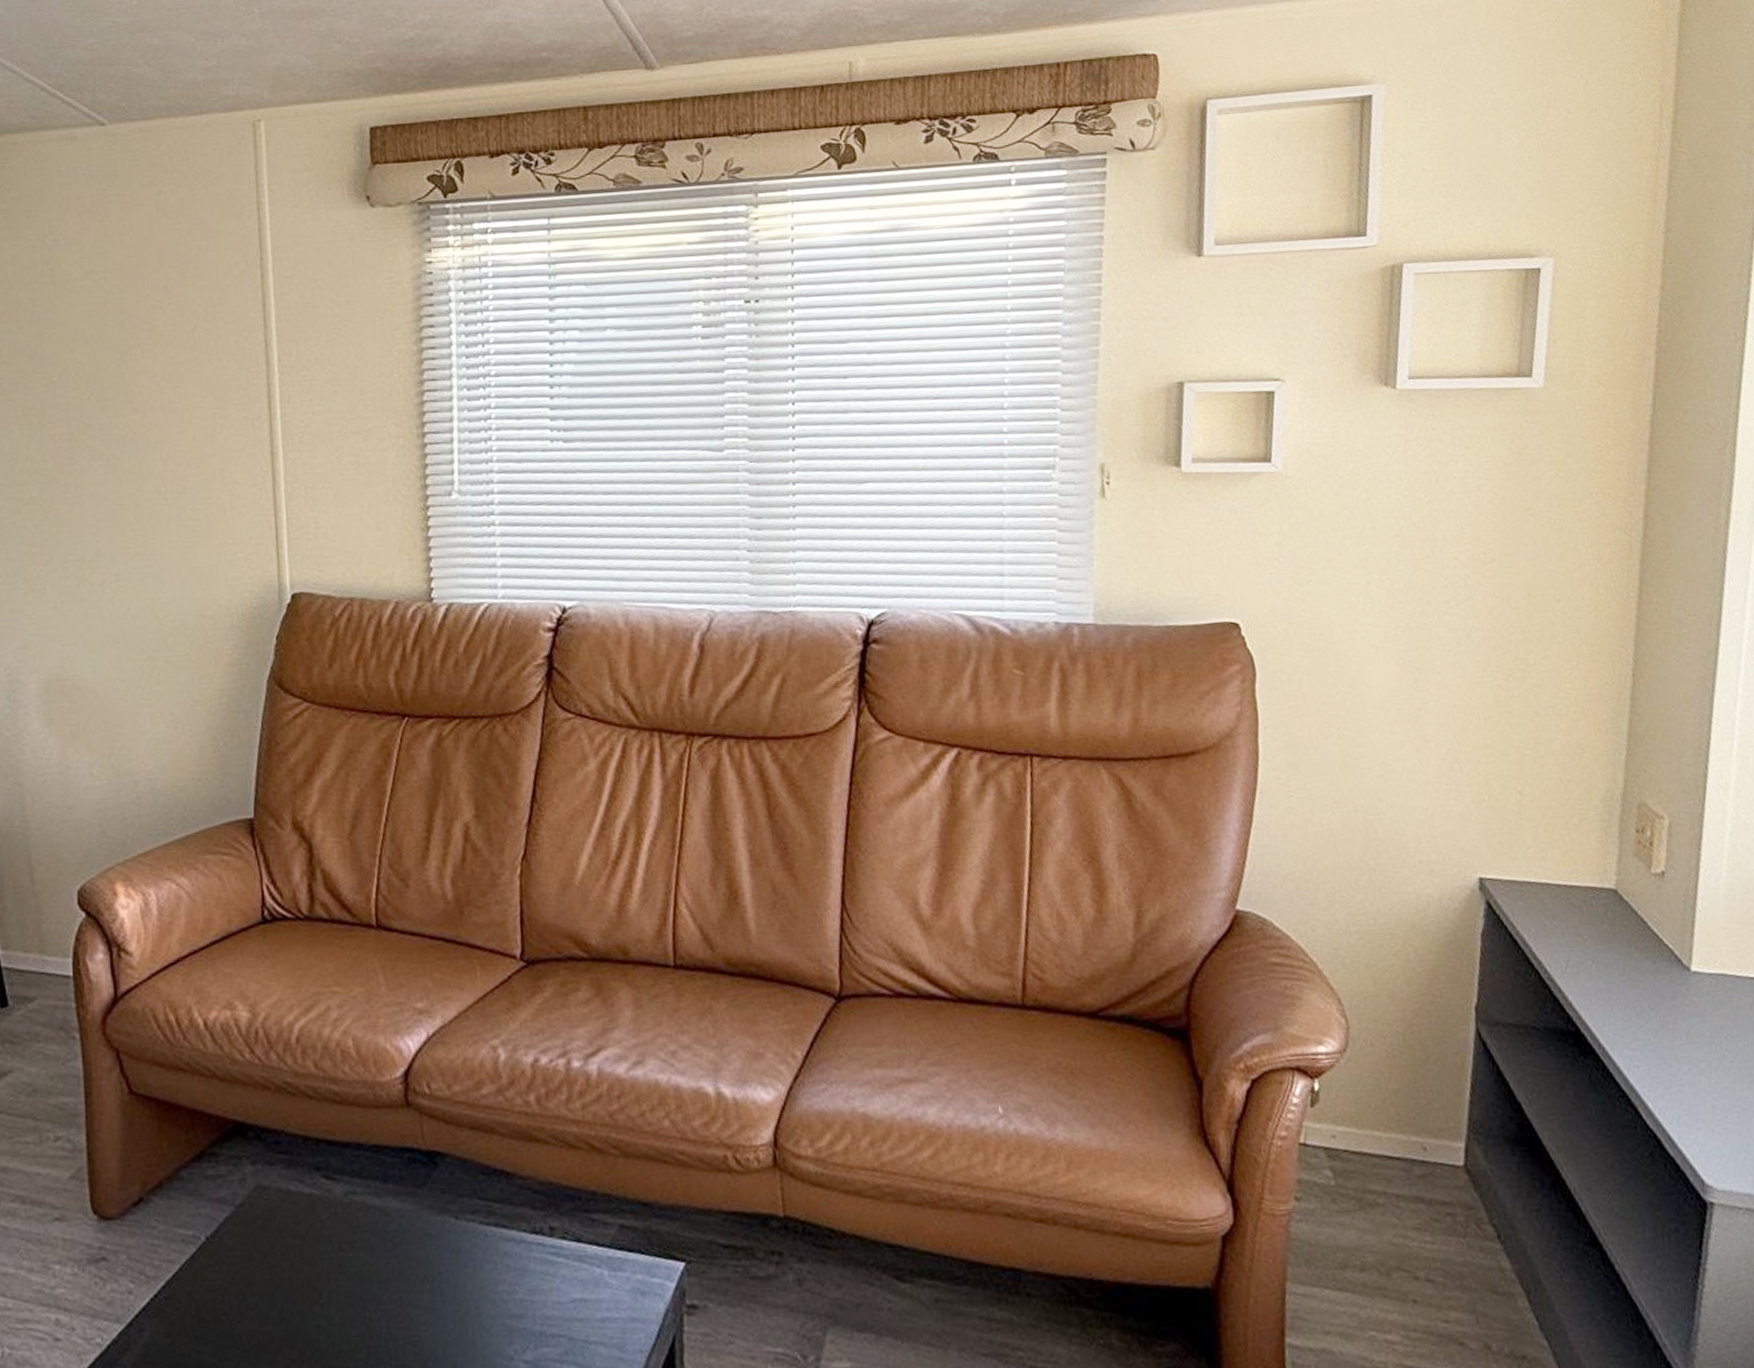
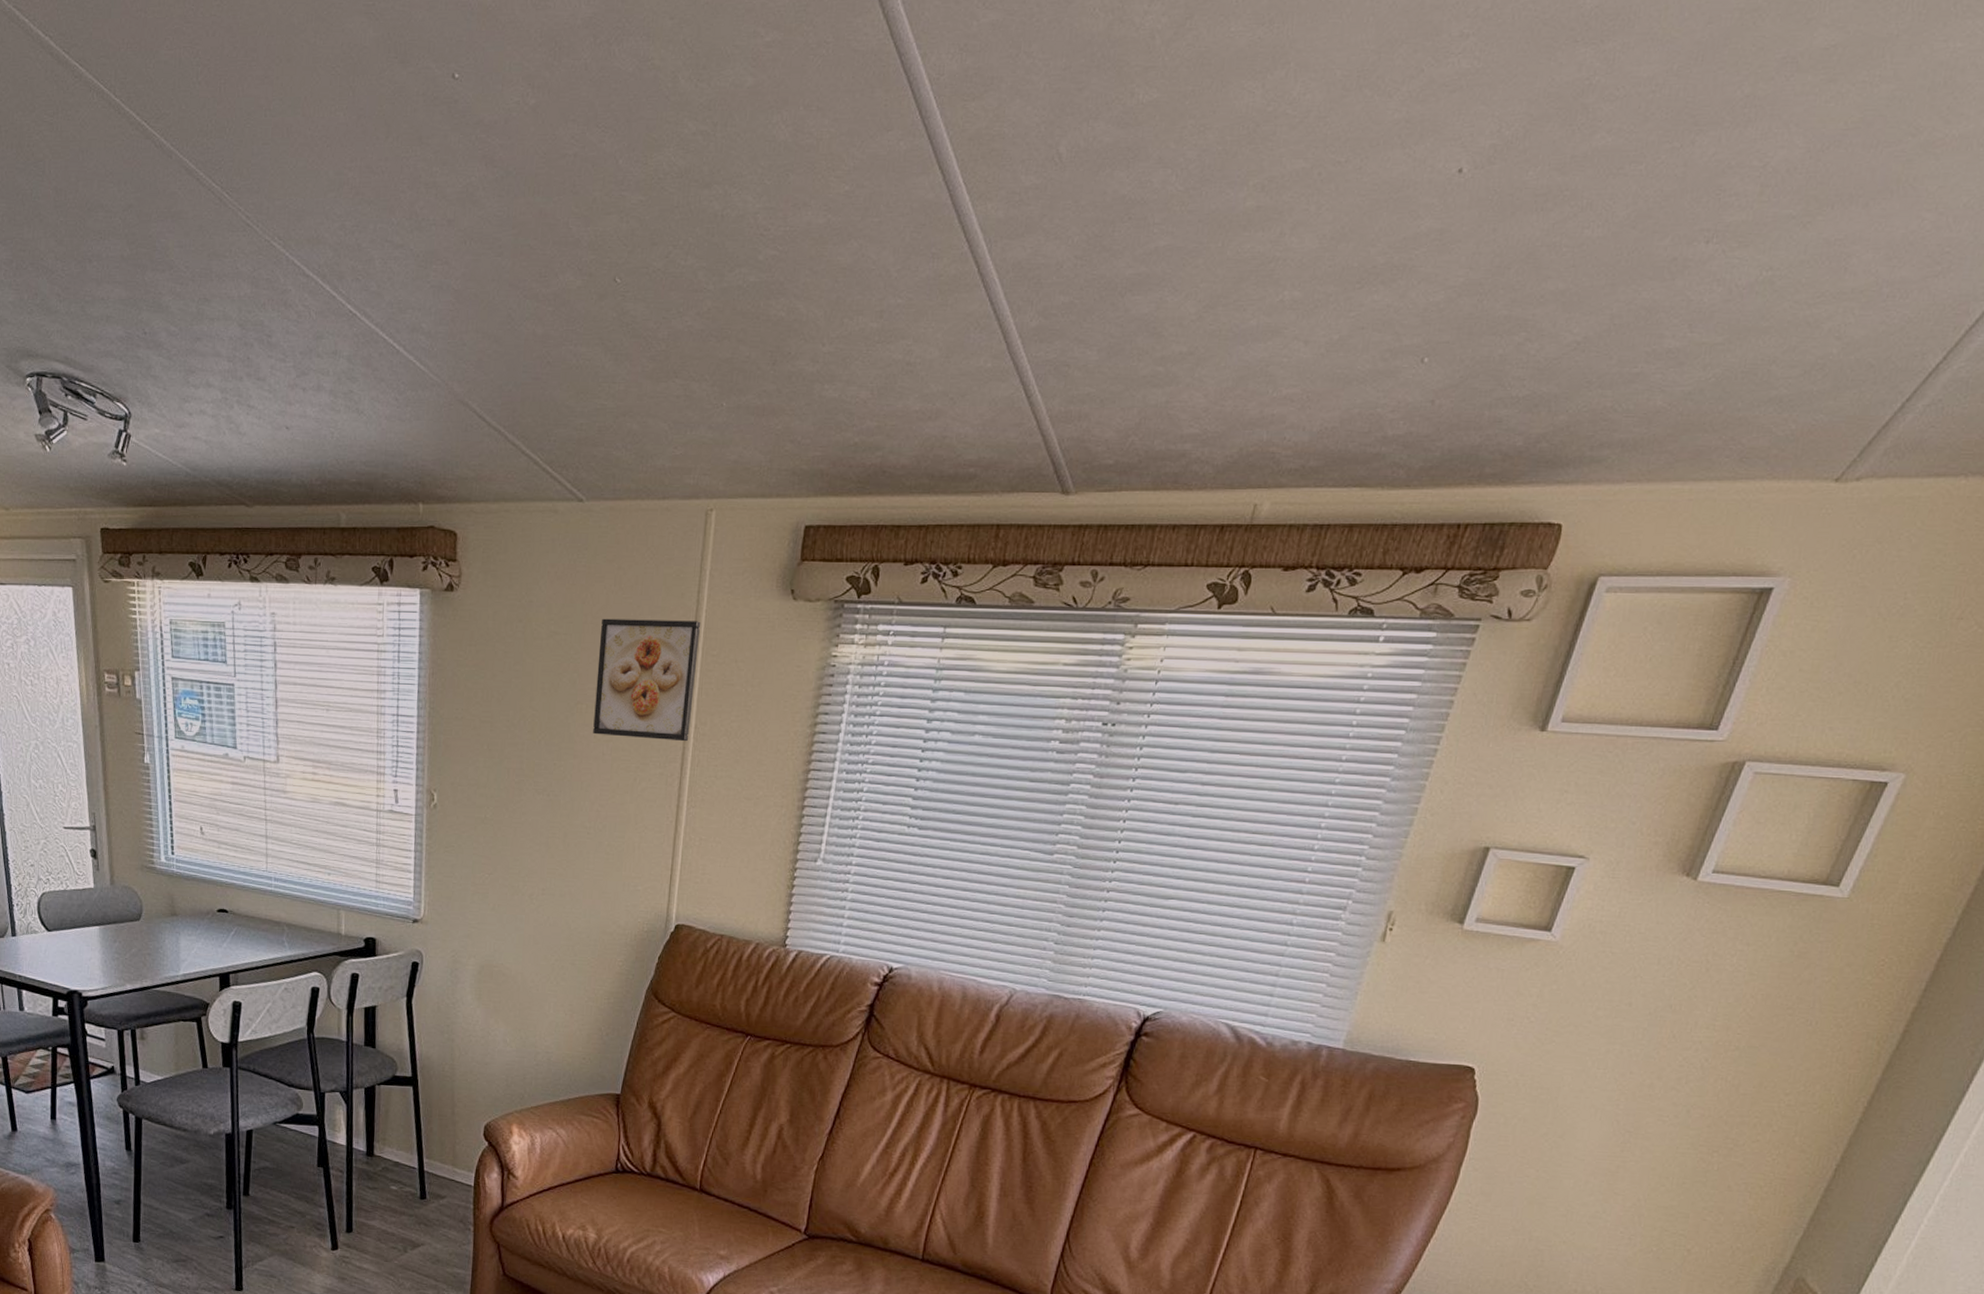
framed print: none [147,241,273,382] -> present [593,618,701,742]

